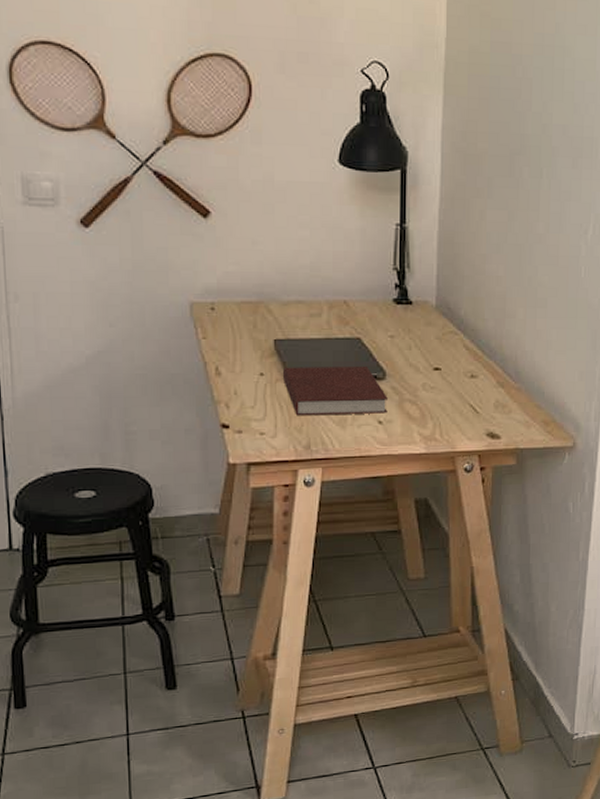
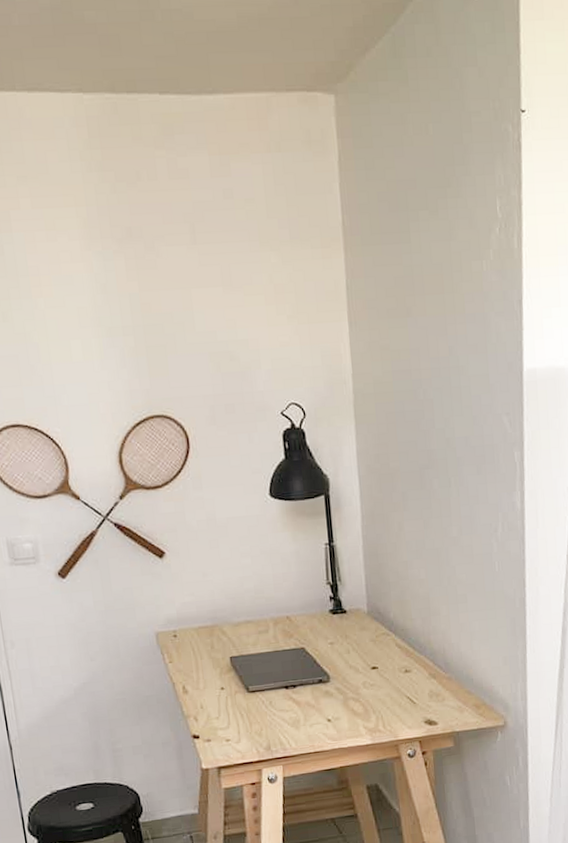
notebook: present [282,367,389,416] -> none [240,672,335,722]

